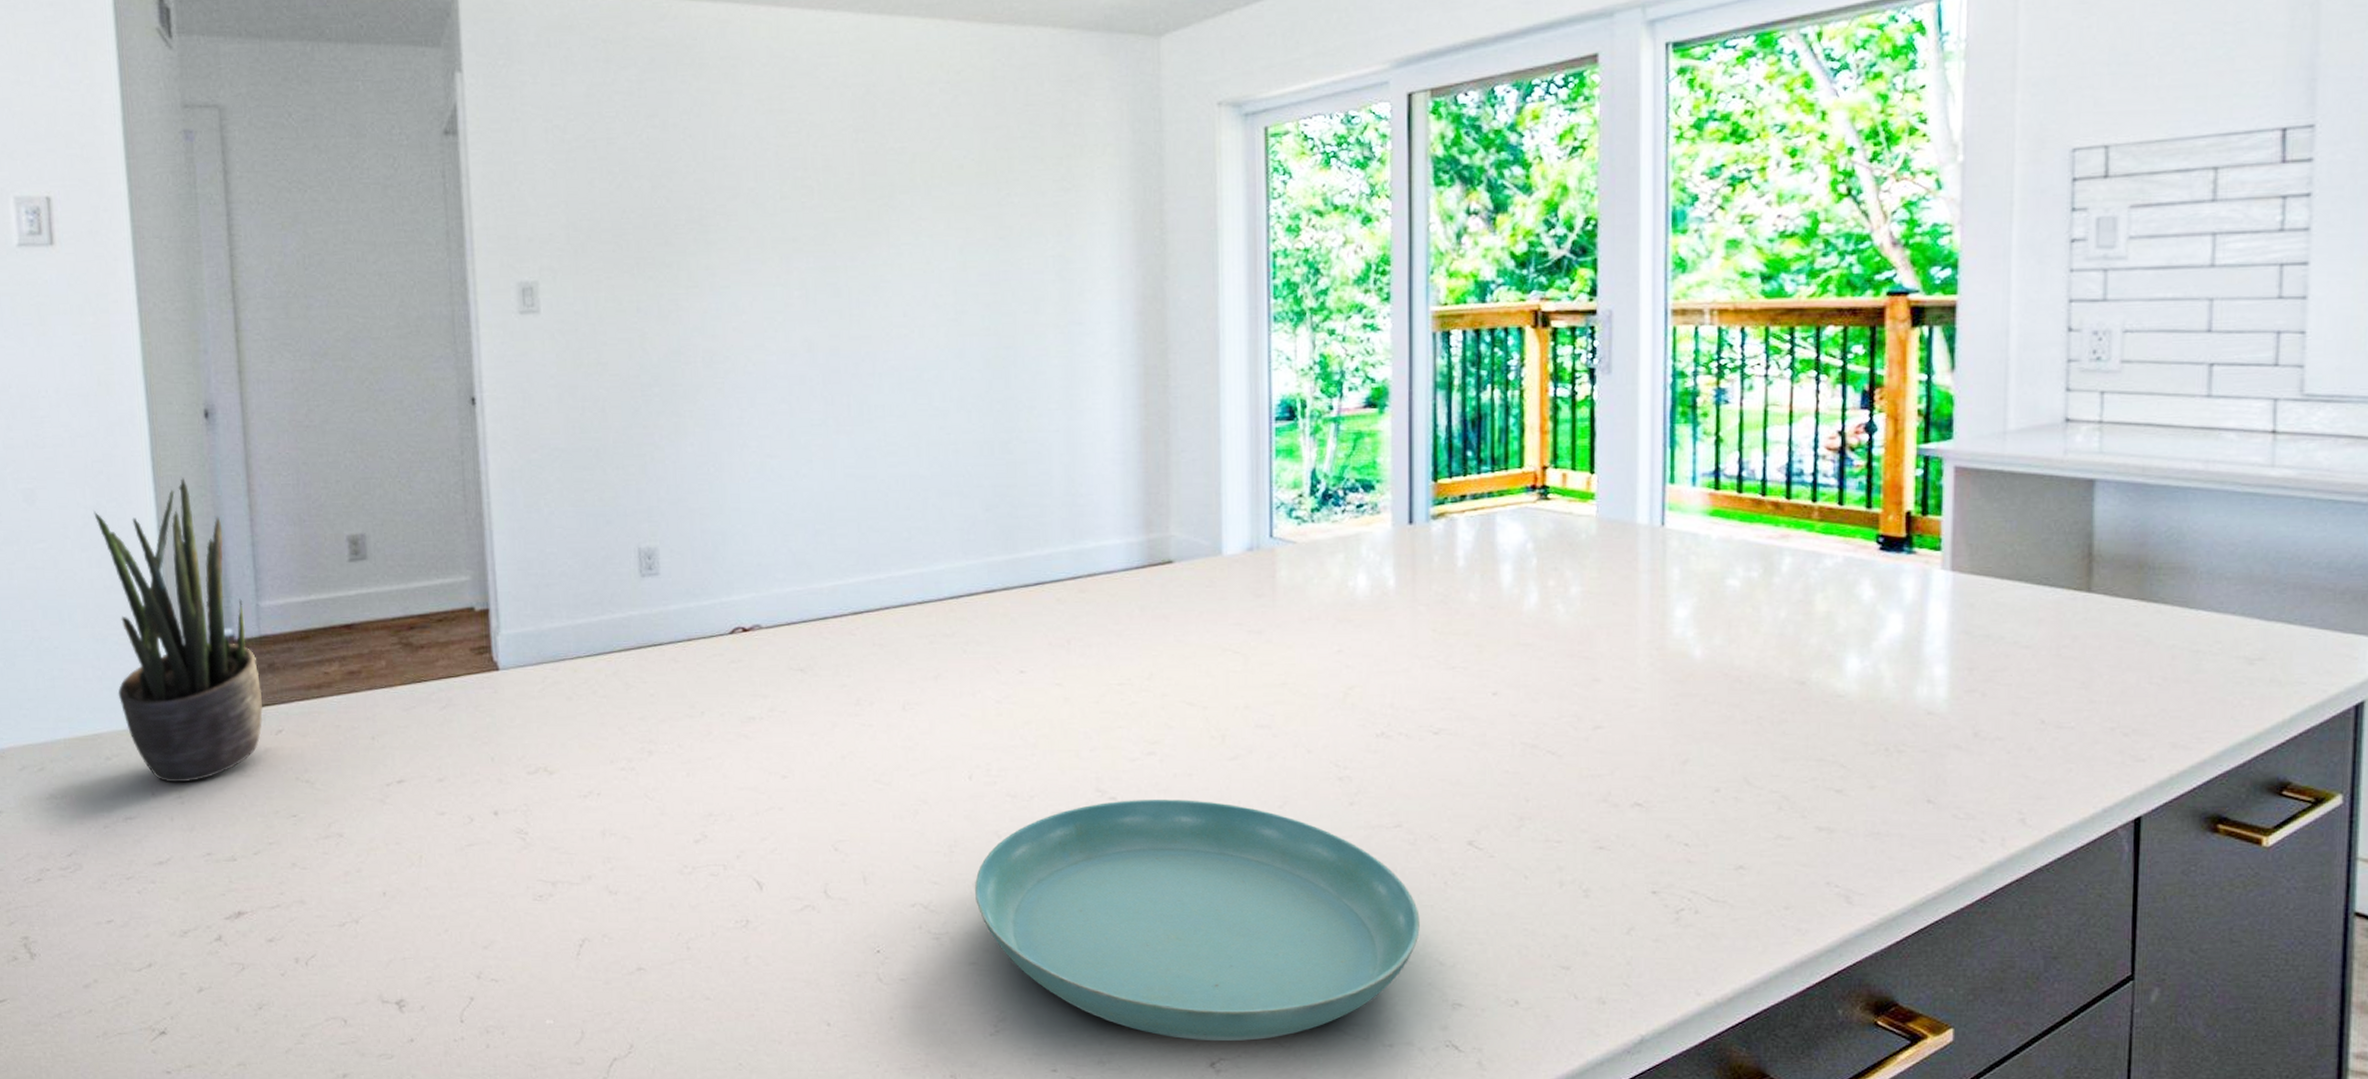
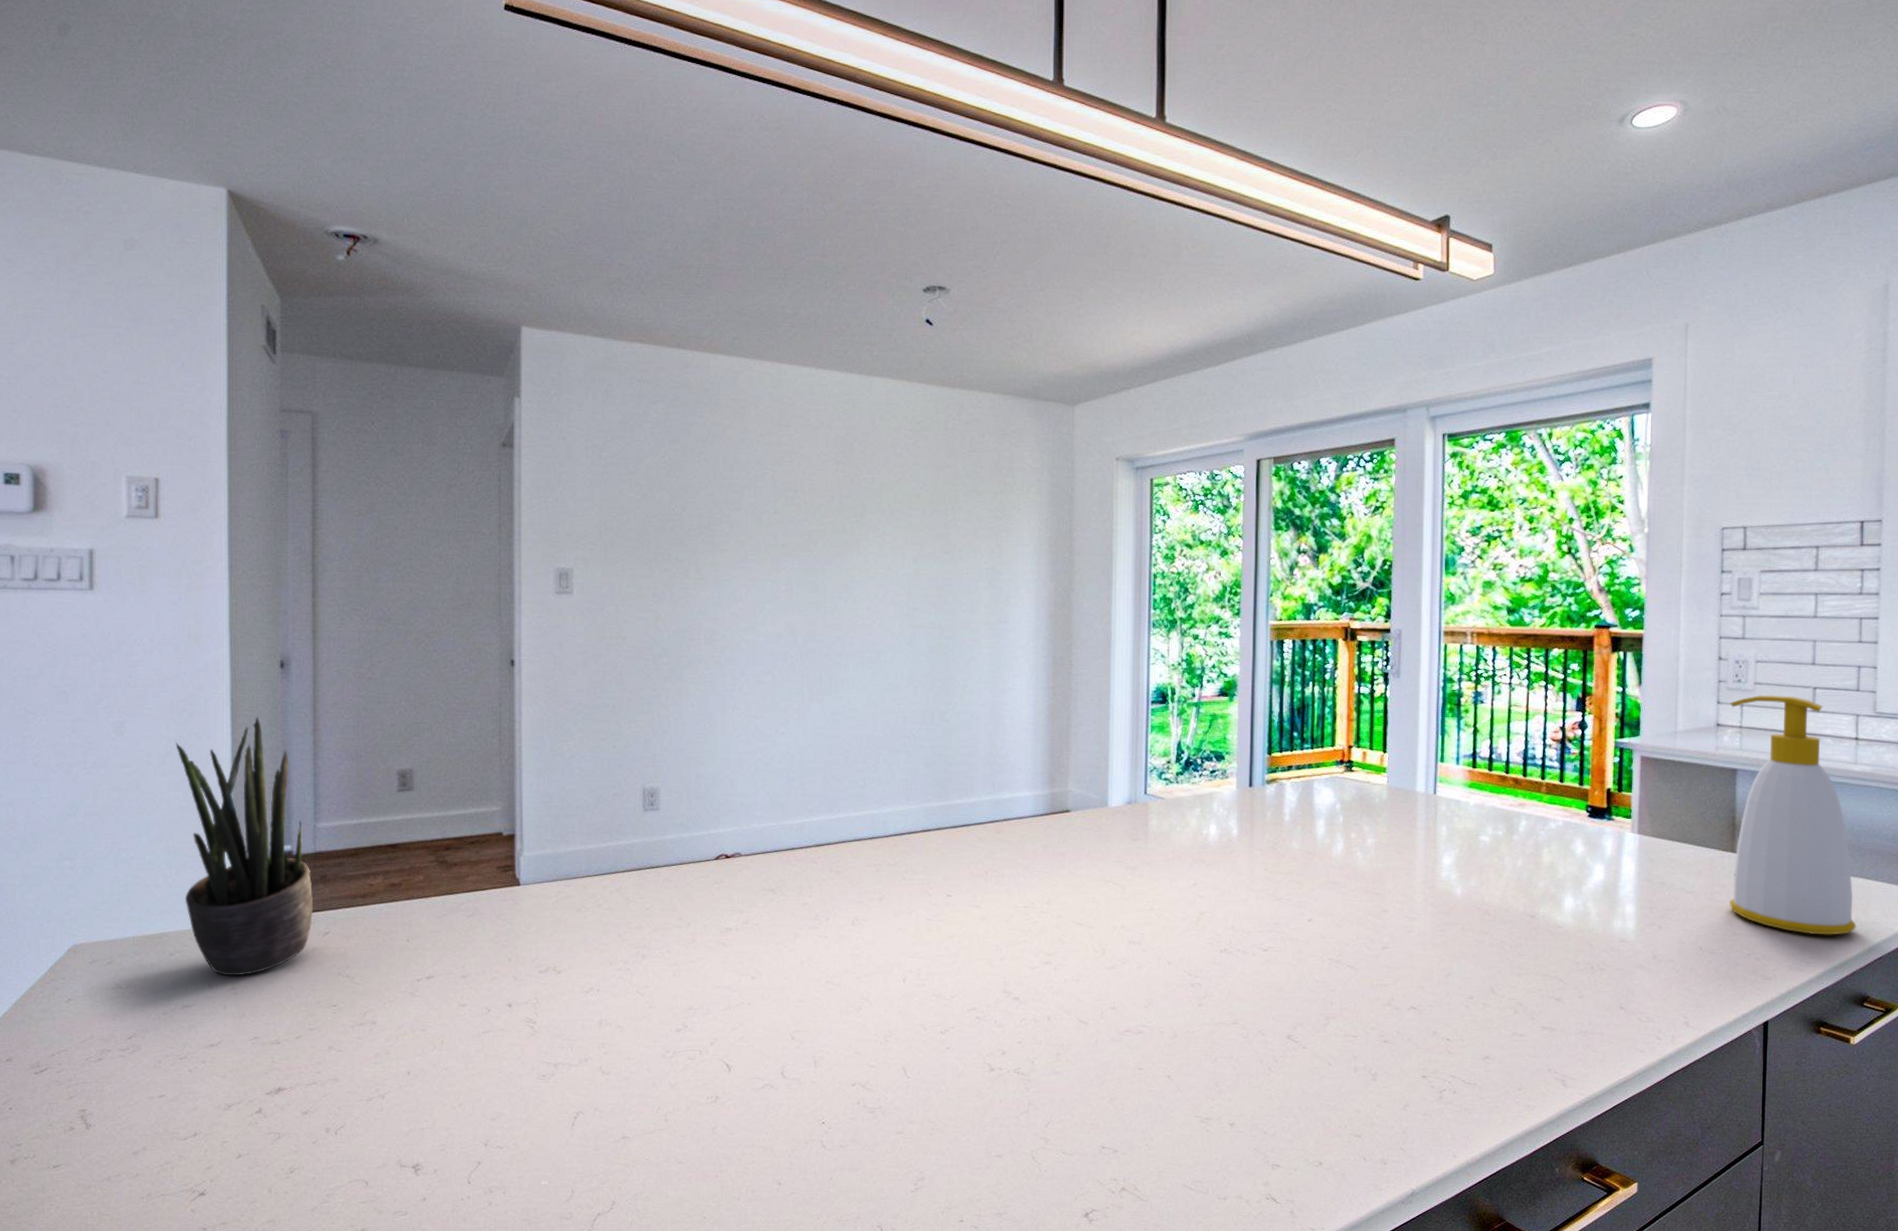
saucer: present [975,800,1420,1042] -> none [904,1000,1249,1196]
soap bottle: none [2083,375,2272,701] -> present [1728,694,1856,935]

